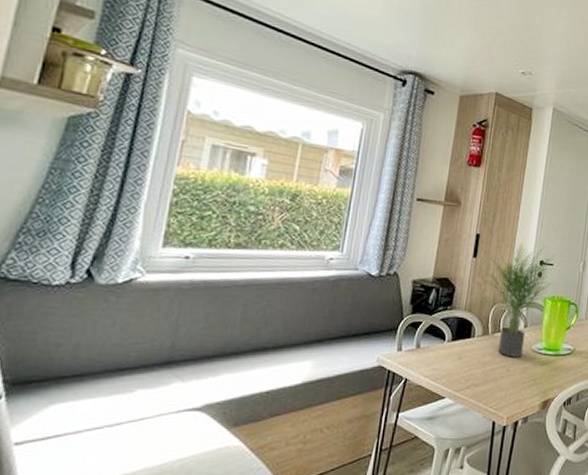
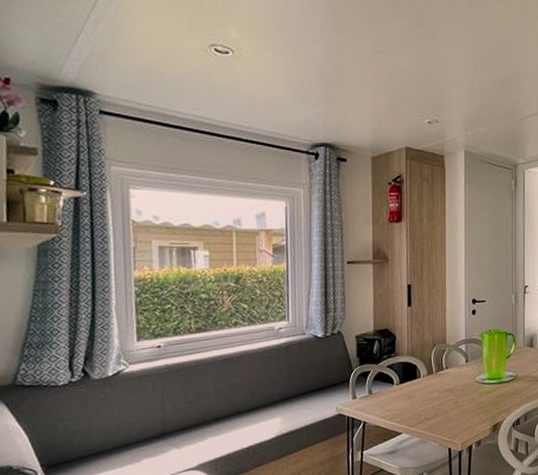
potted plant: present [480,243,553,357] -> none [417,286,486,391]

